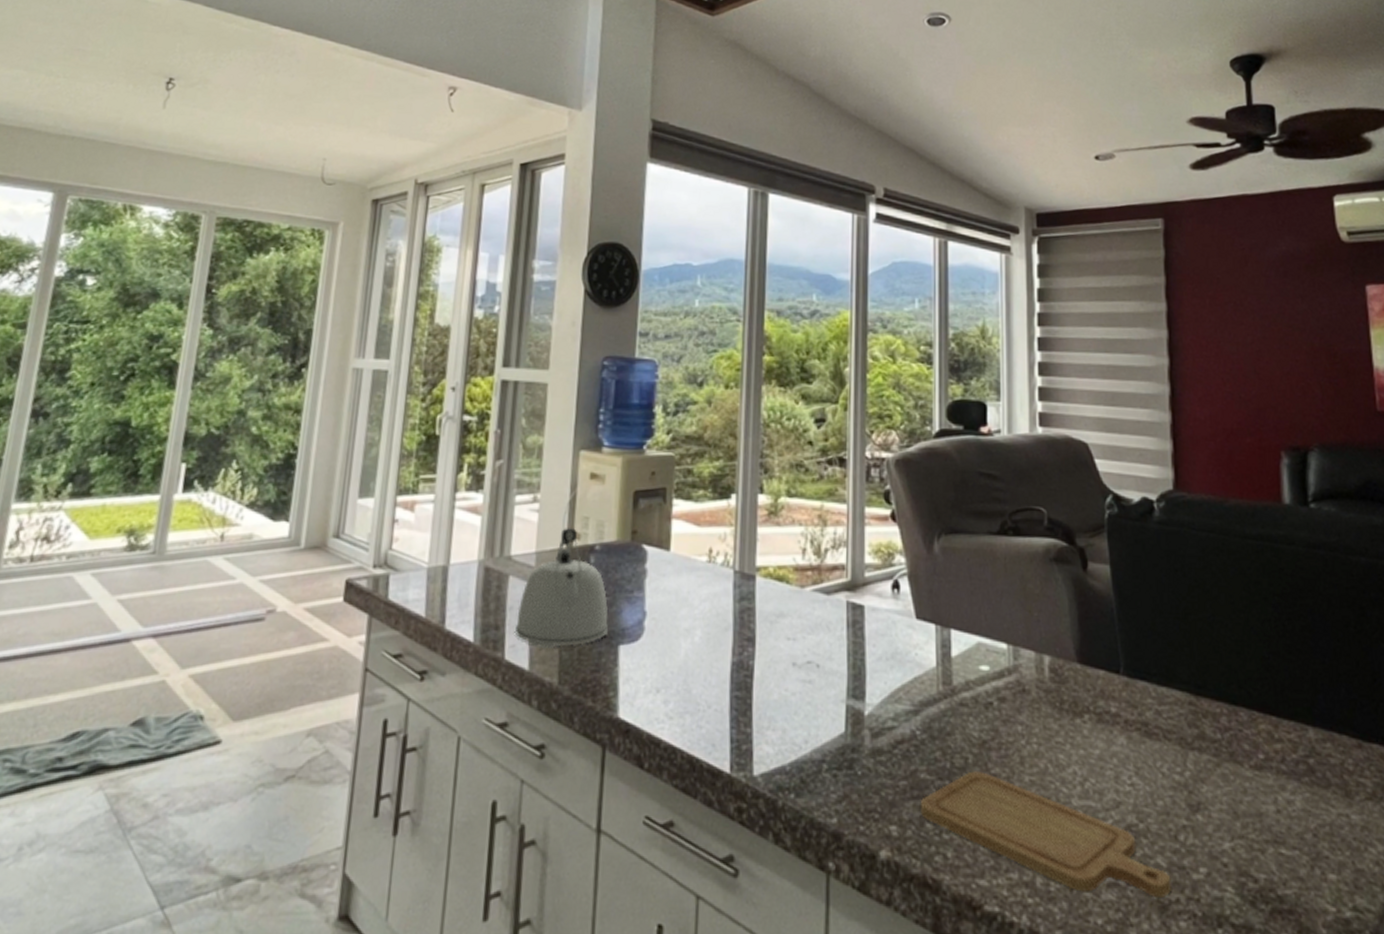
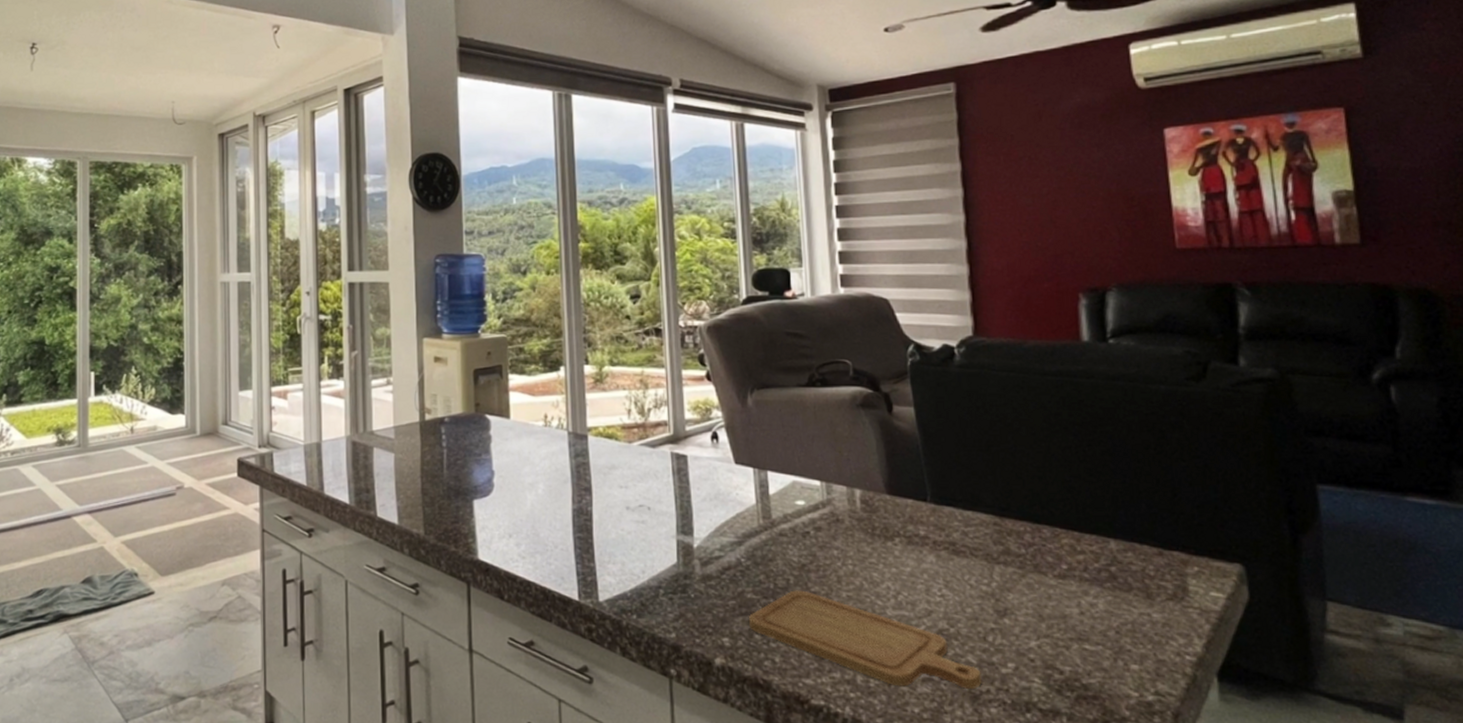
kettle: present [515,528,609,648] -> none [384,405,463,505]

